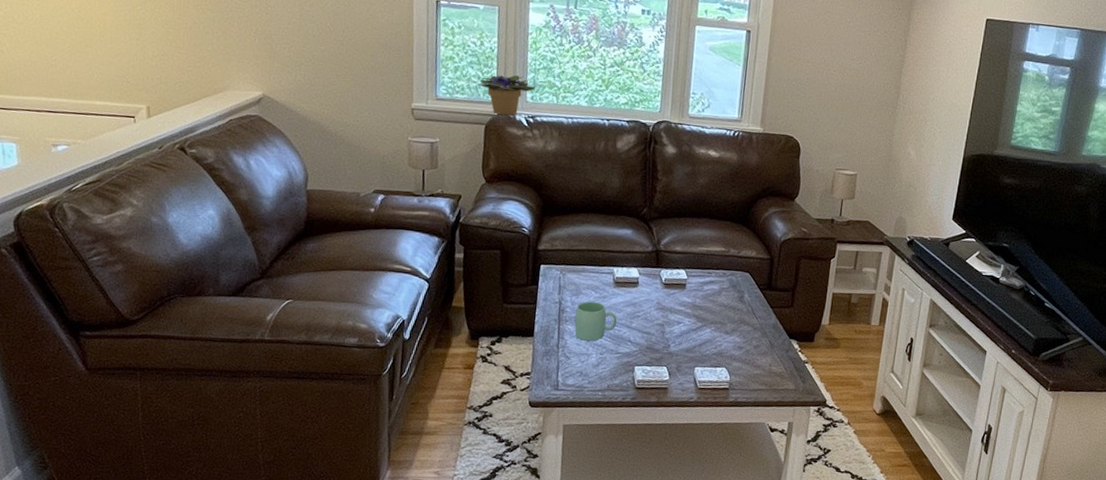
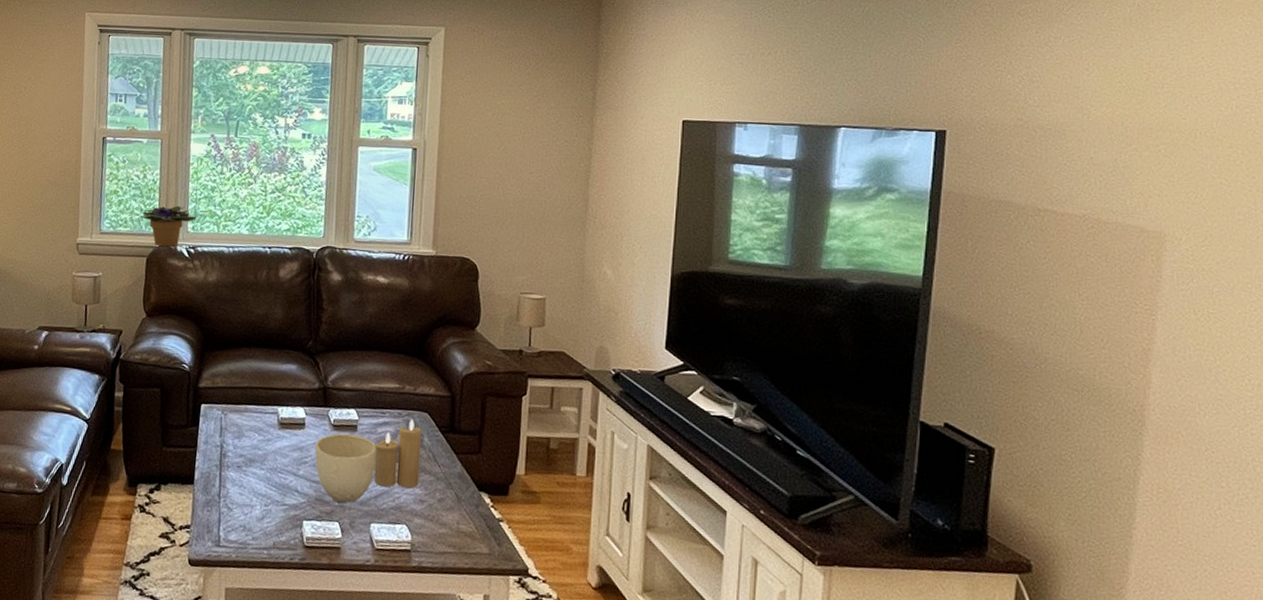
mug: present [574,301,618,341] -> none [237,445,283,491]
decorative bowl: none [647,291,703,351] -> present [314,433,377,504]
candle: none [699,278,743,338] -> present [373,419,422,489]

